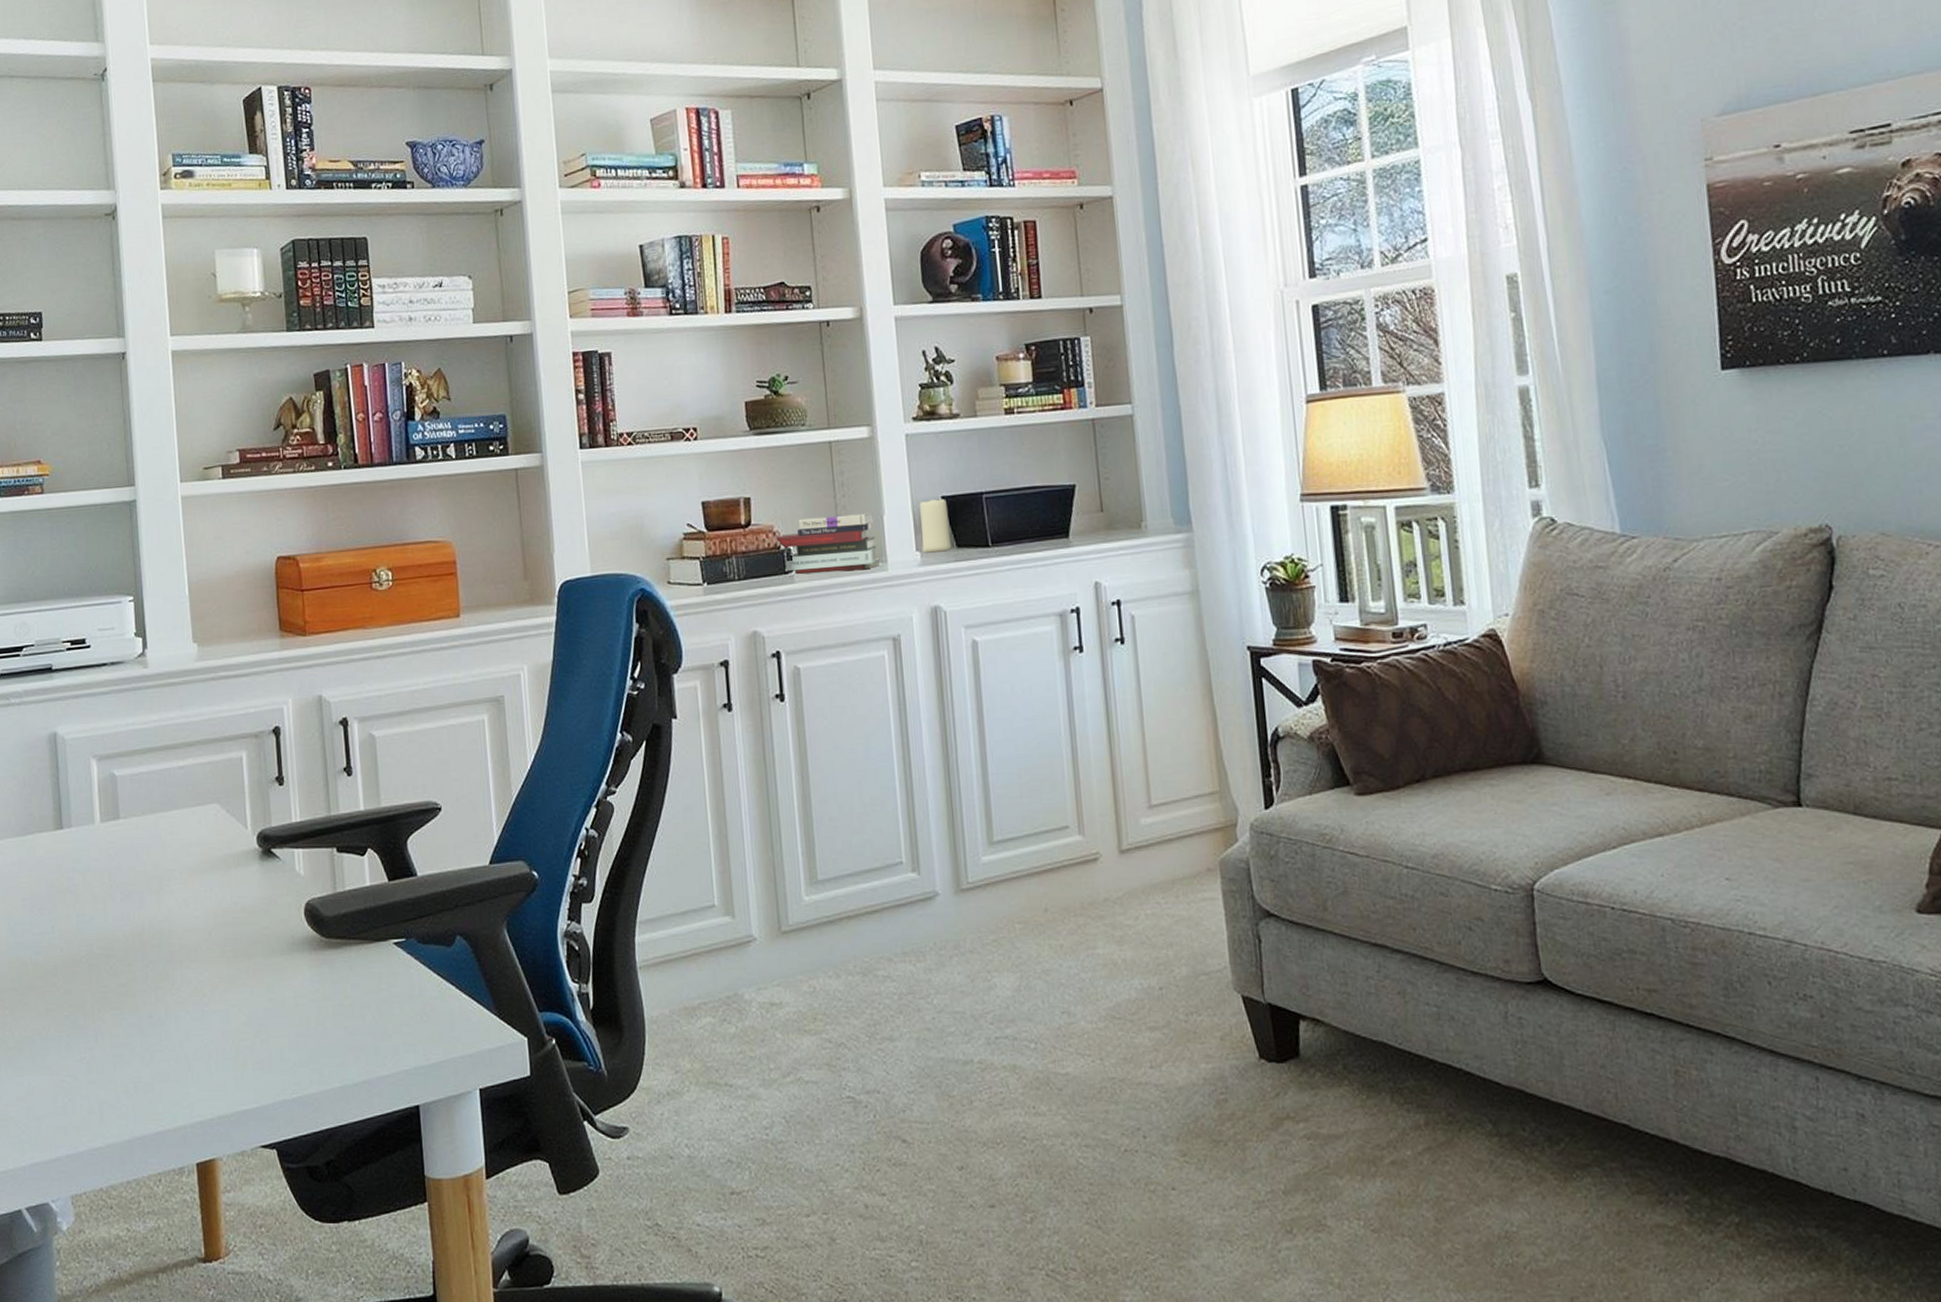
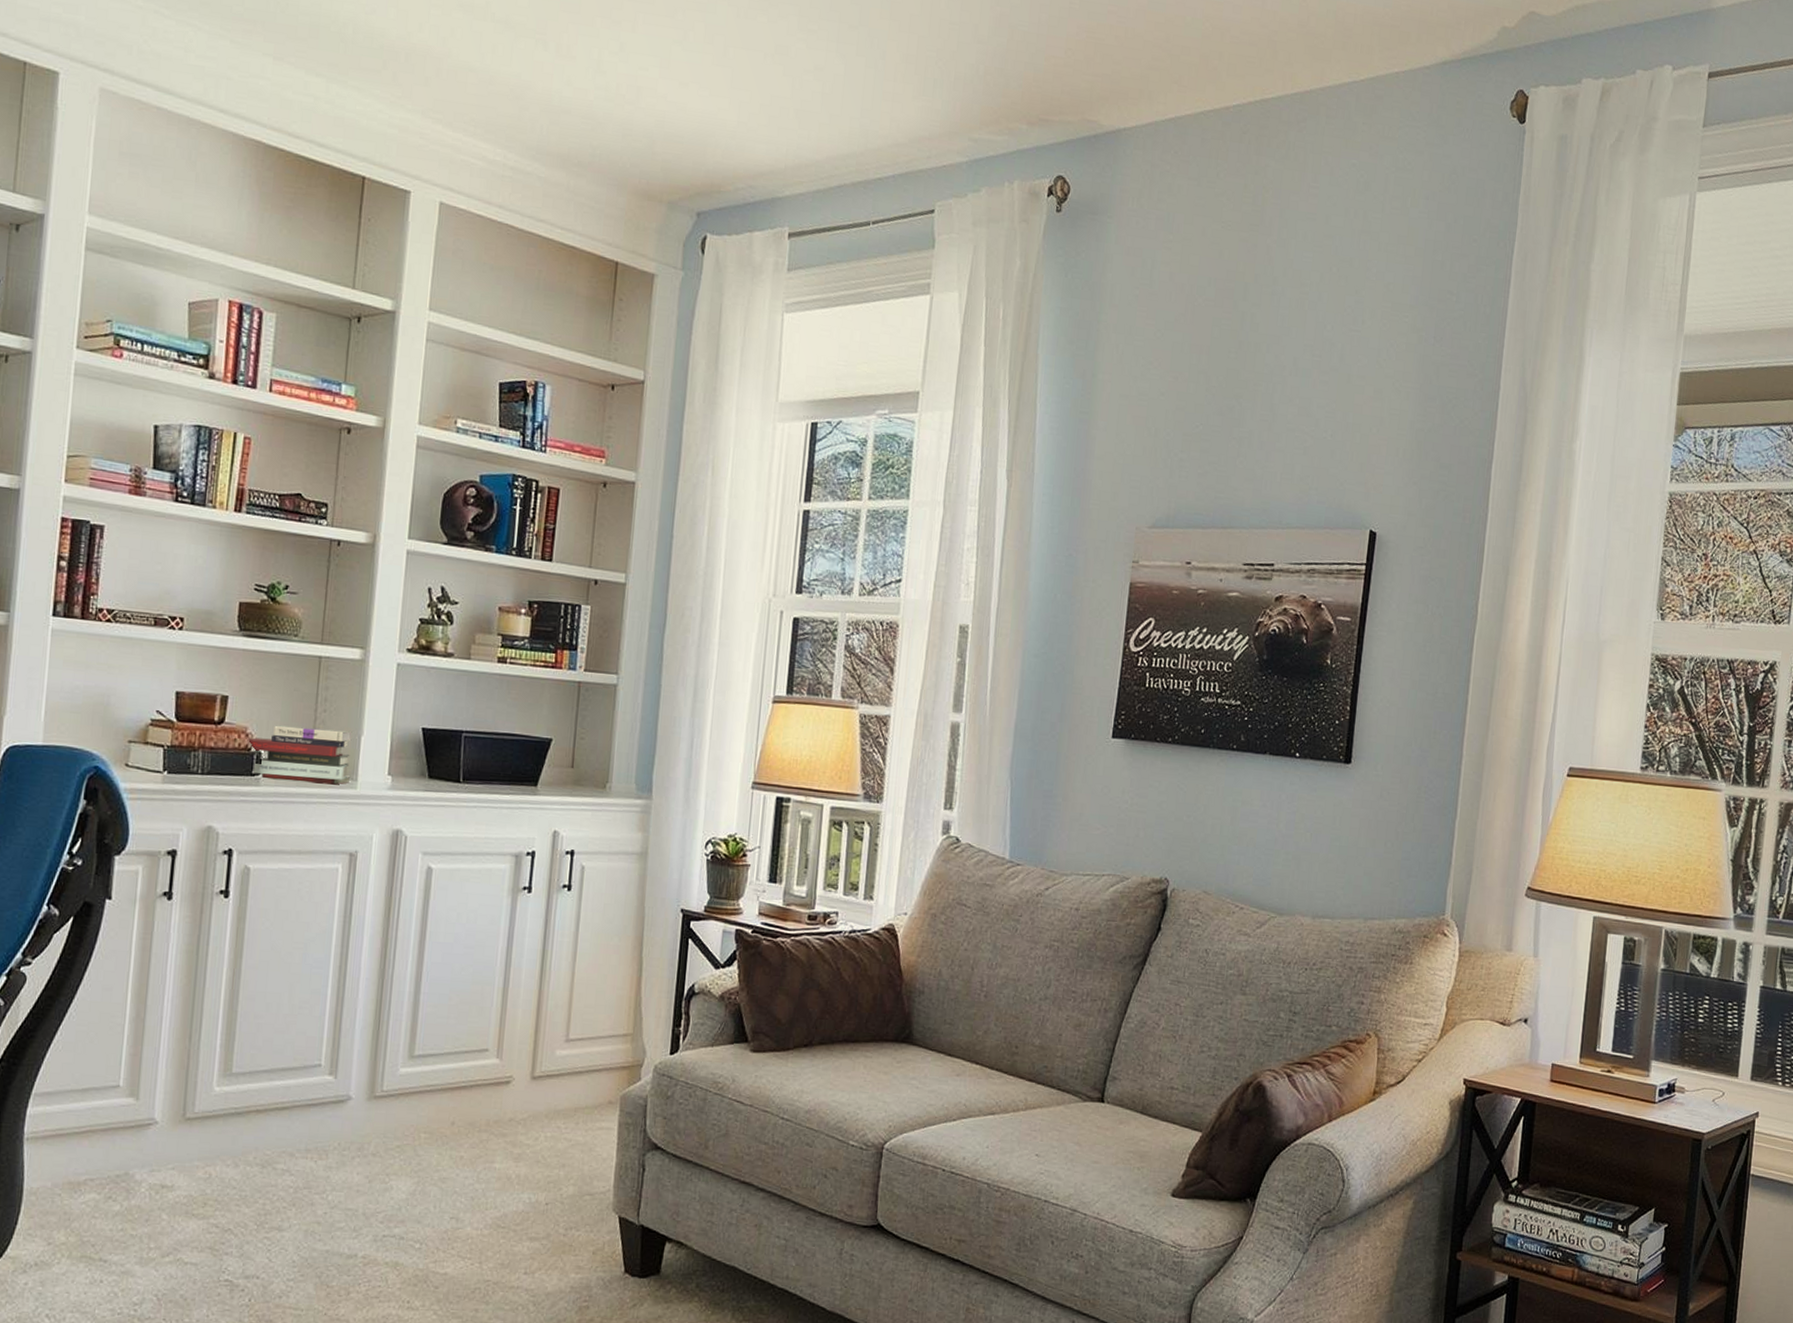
candle: present [920,499,952,553] -> none [394,729,427,780]

